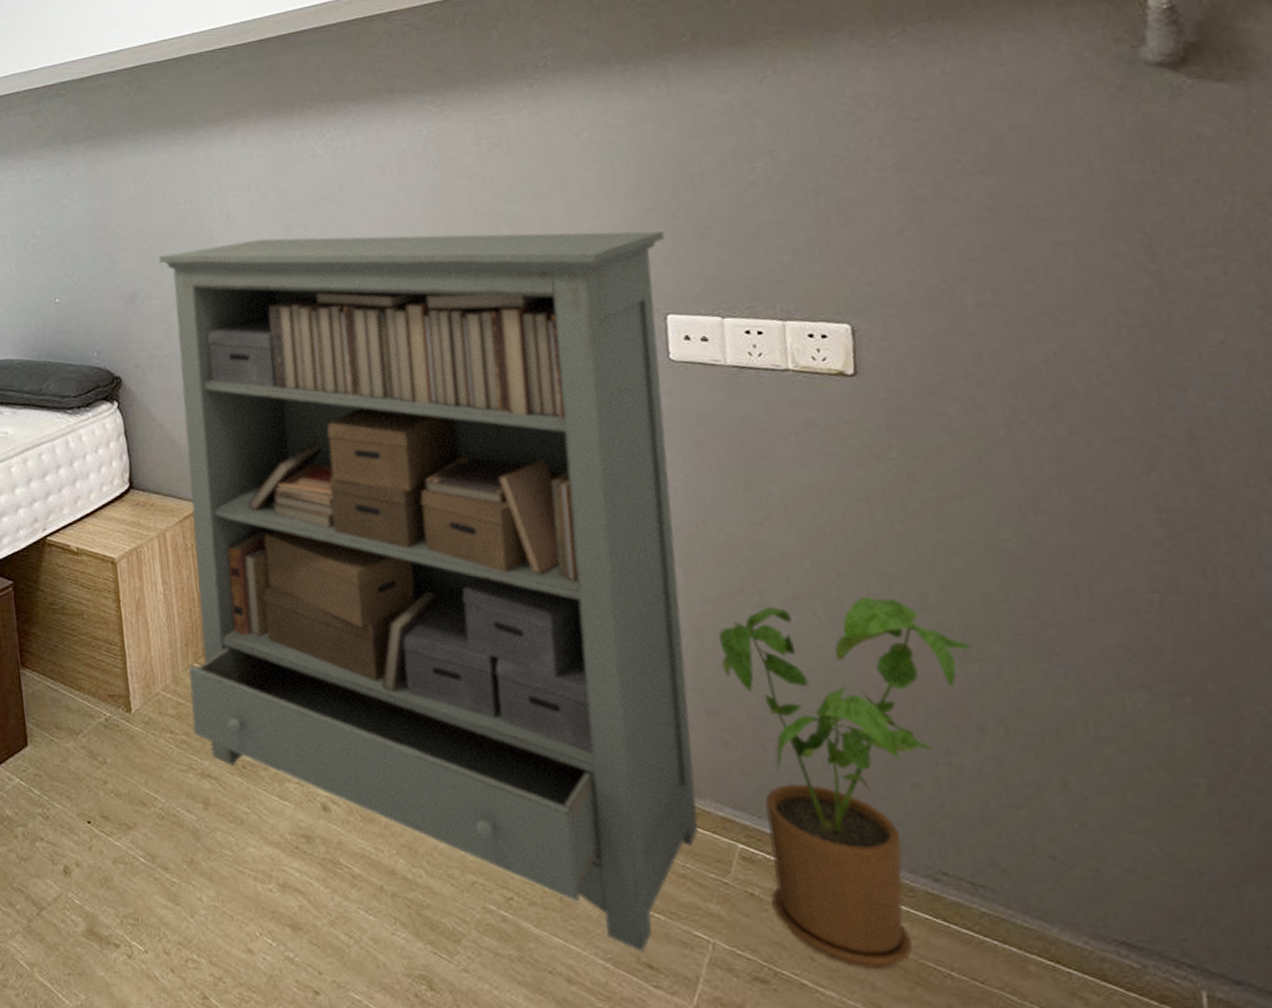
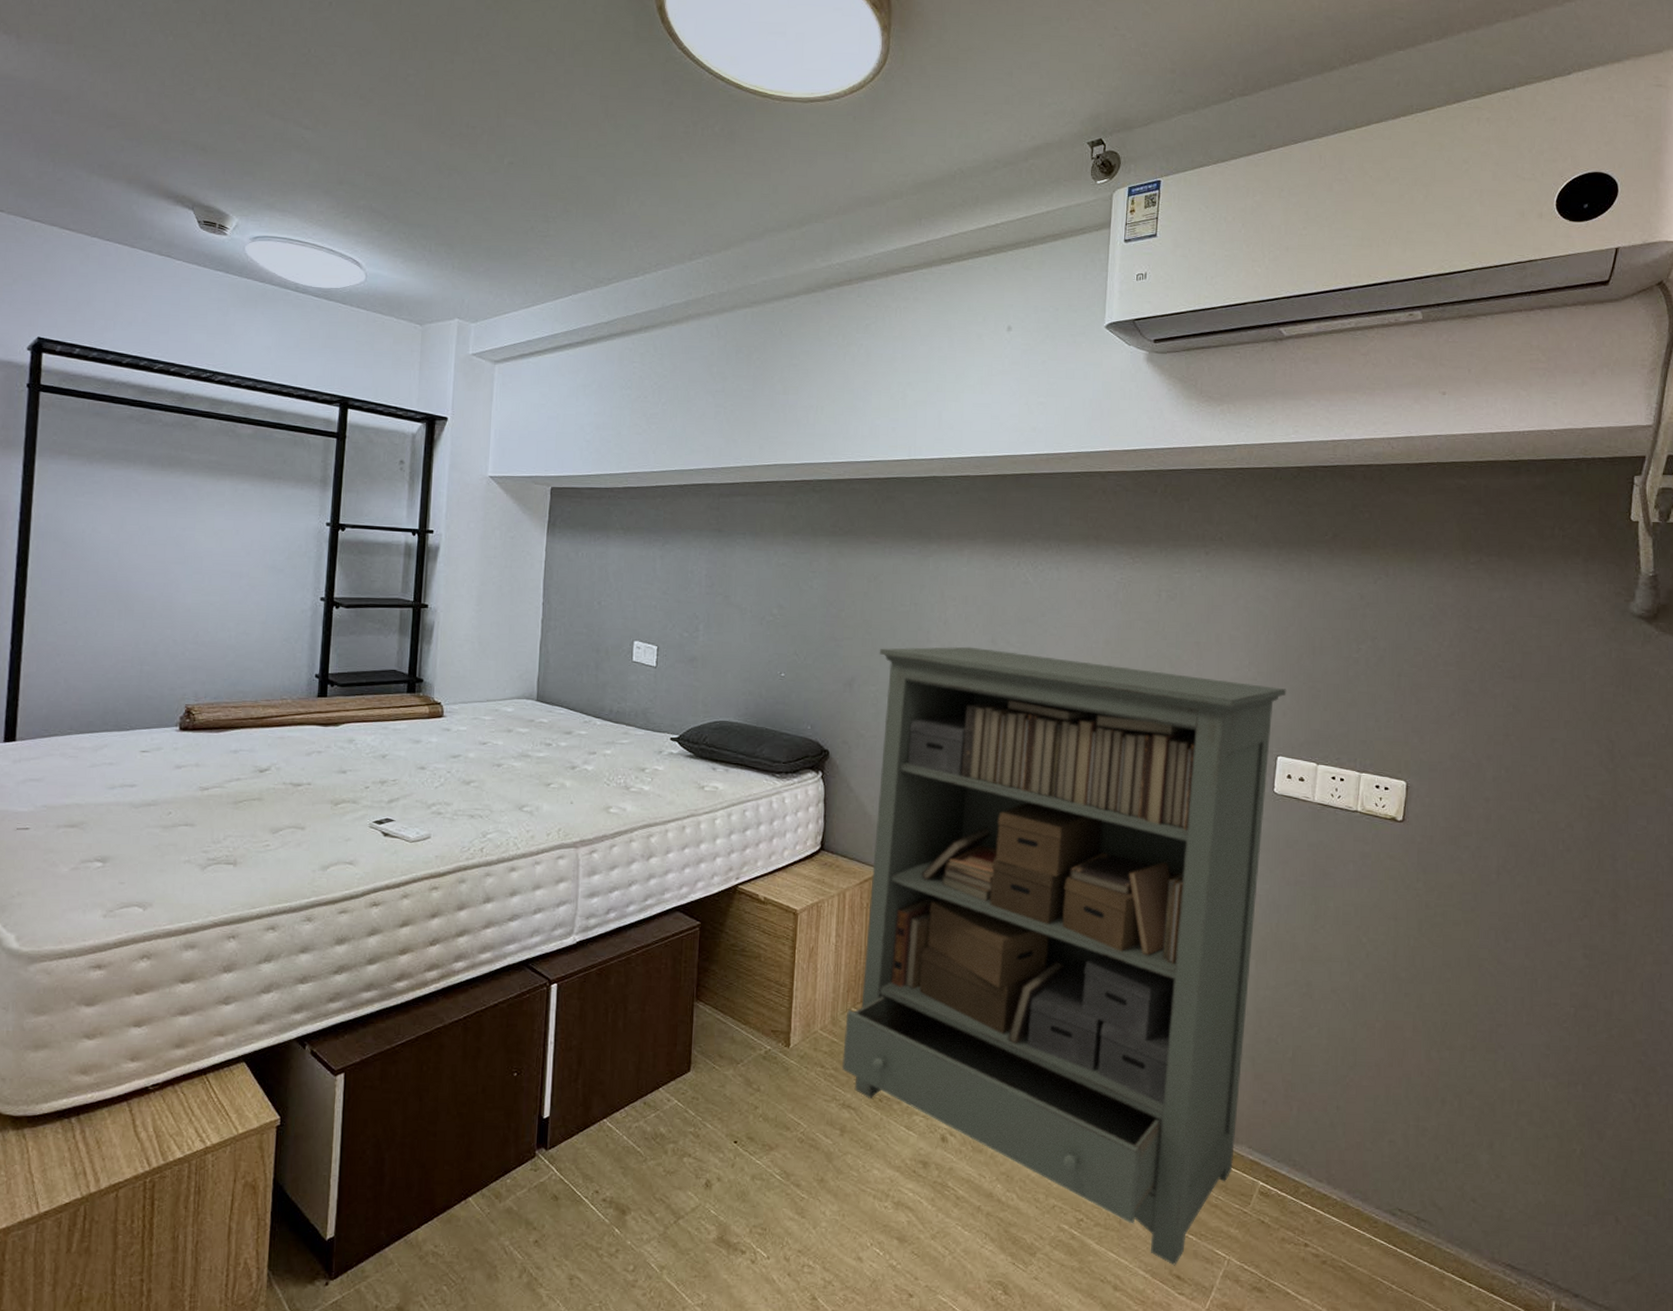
house plant: present [718,596,971,970] -> none [1270,993,1447,1283]

